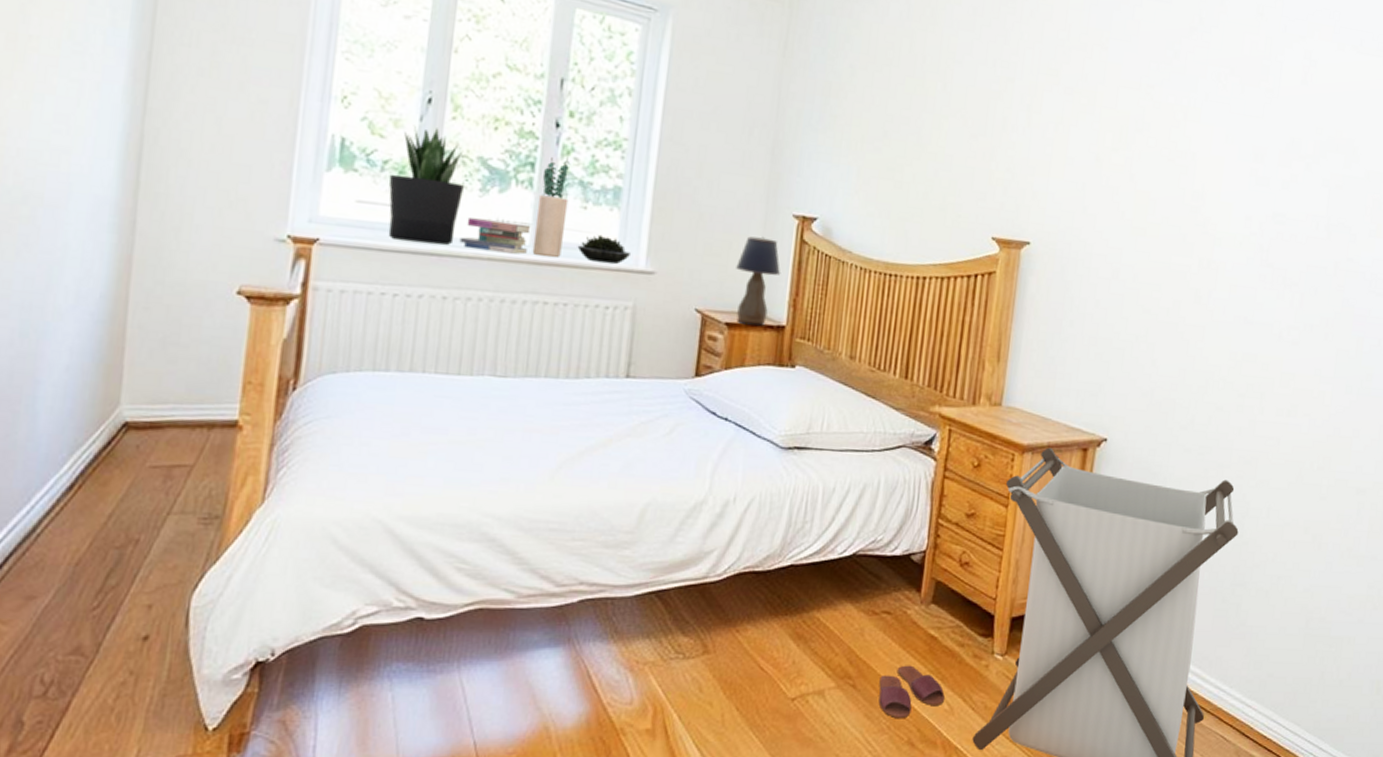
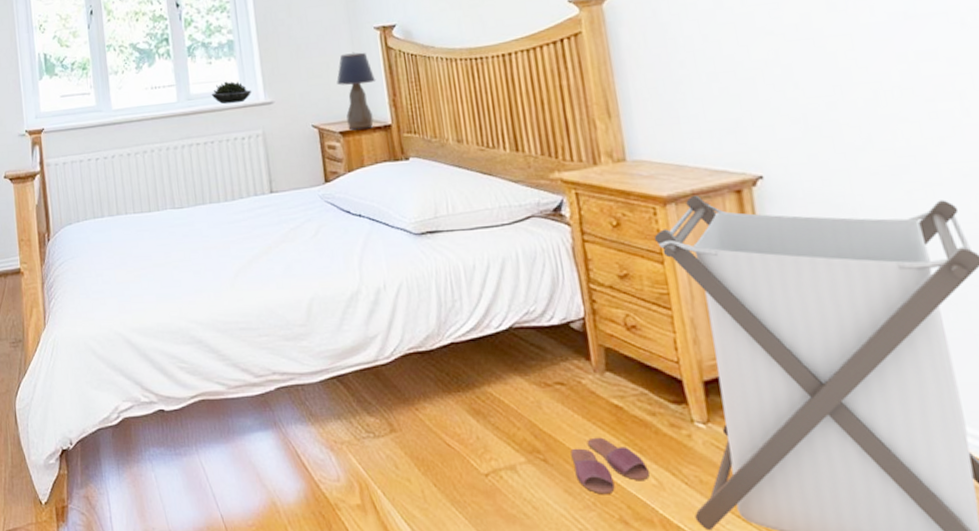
planter: present [388,125,466,246] -> none [77,30,127,119]
books: present [459,217,531,255] -> none [130,86,177,114]
vase: present [532,156,571,259] -> none [175,27,201,109]

